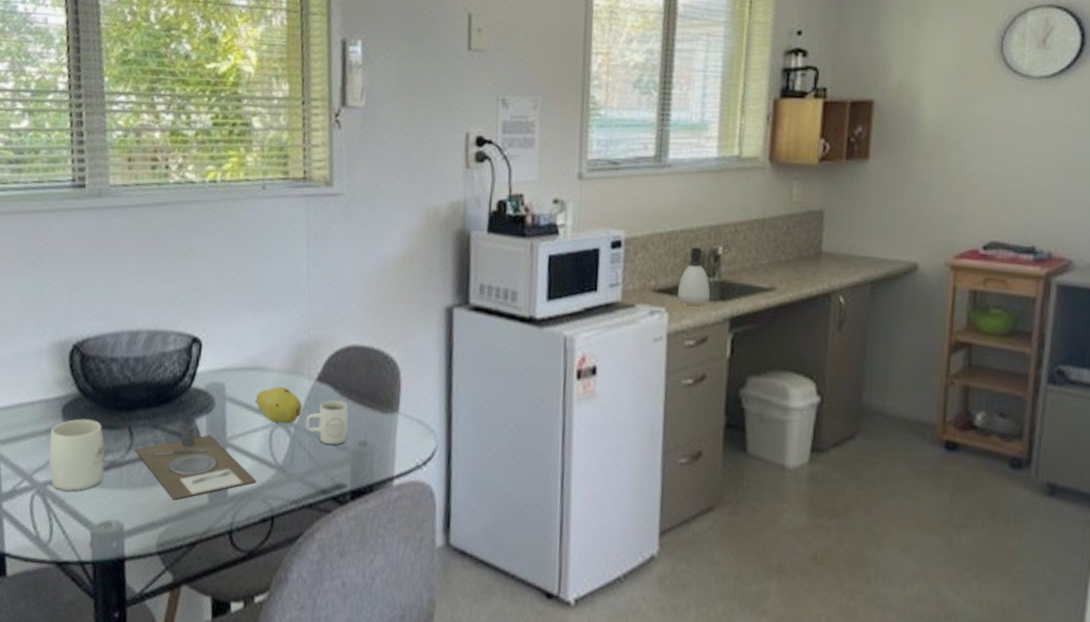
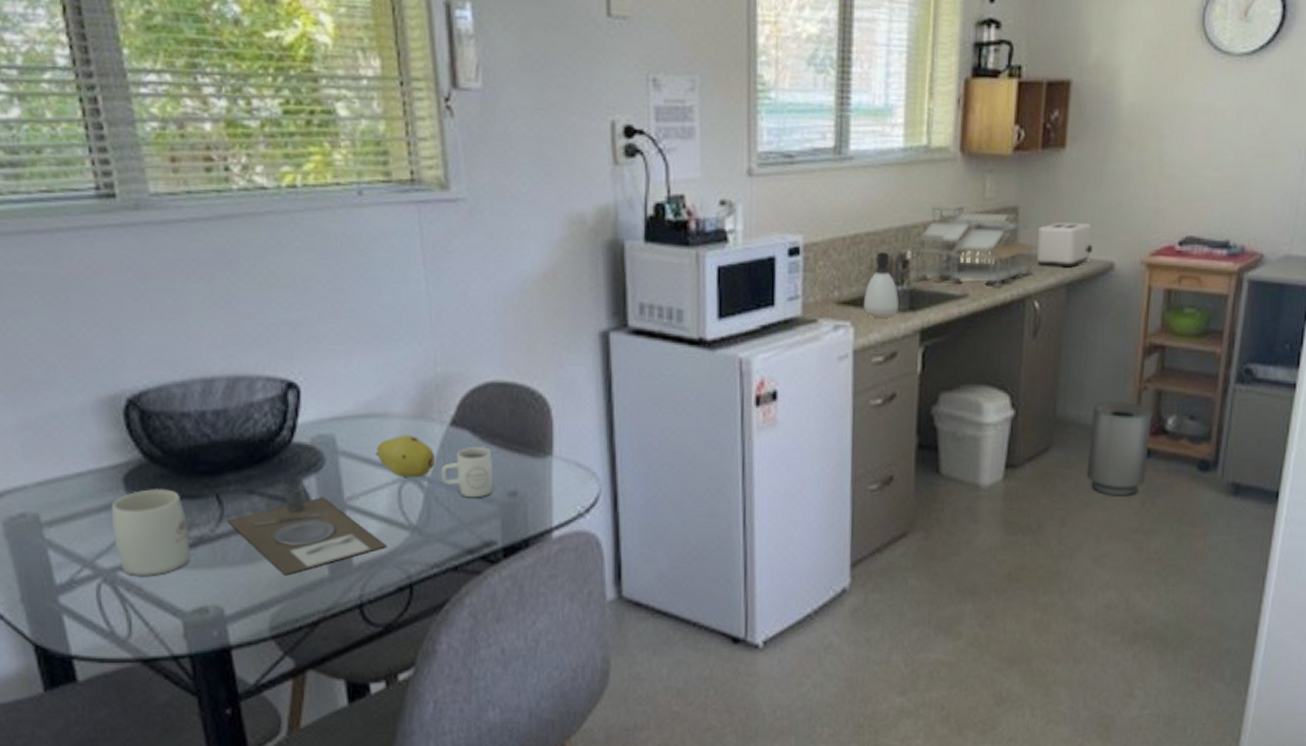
dish rack: none [721,207,844,283] -> present [910,205,1039,288]
toaster: none [841,224,897,267] -> present [1036,221,1093,268]
trash can: none [893,393,960,489] -> present [1086,400,1152,496]

